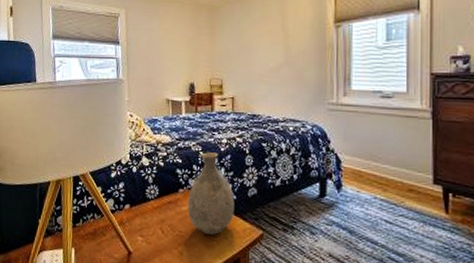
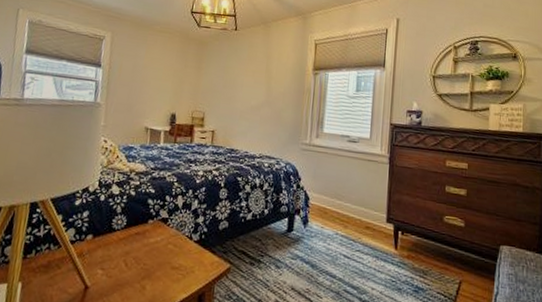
vase: present [187,152,235,235] -> none [155,183,206,268]

